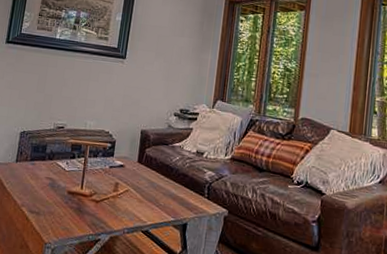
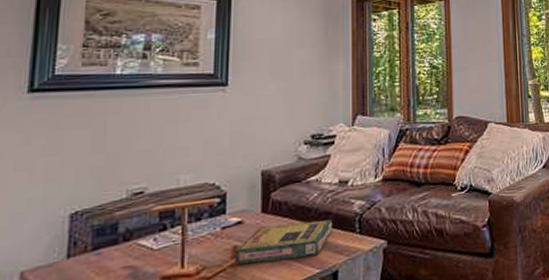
video game box: none [115,173,187,206] -> present [235,219,332,266]

